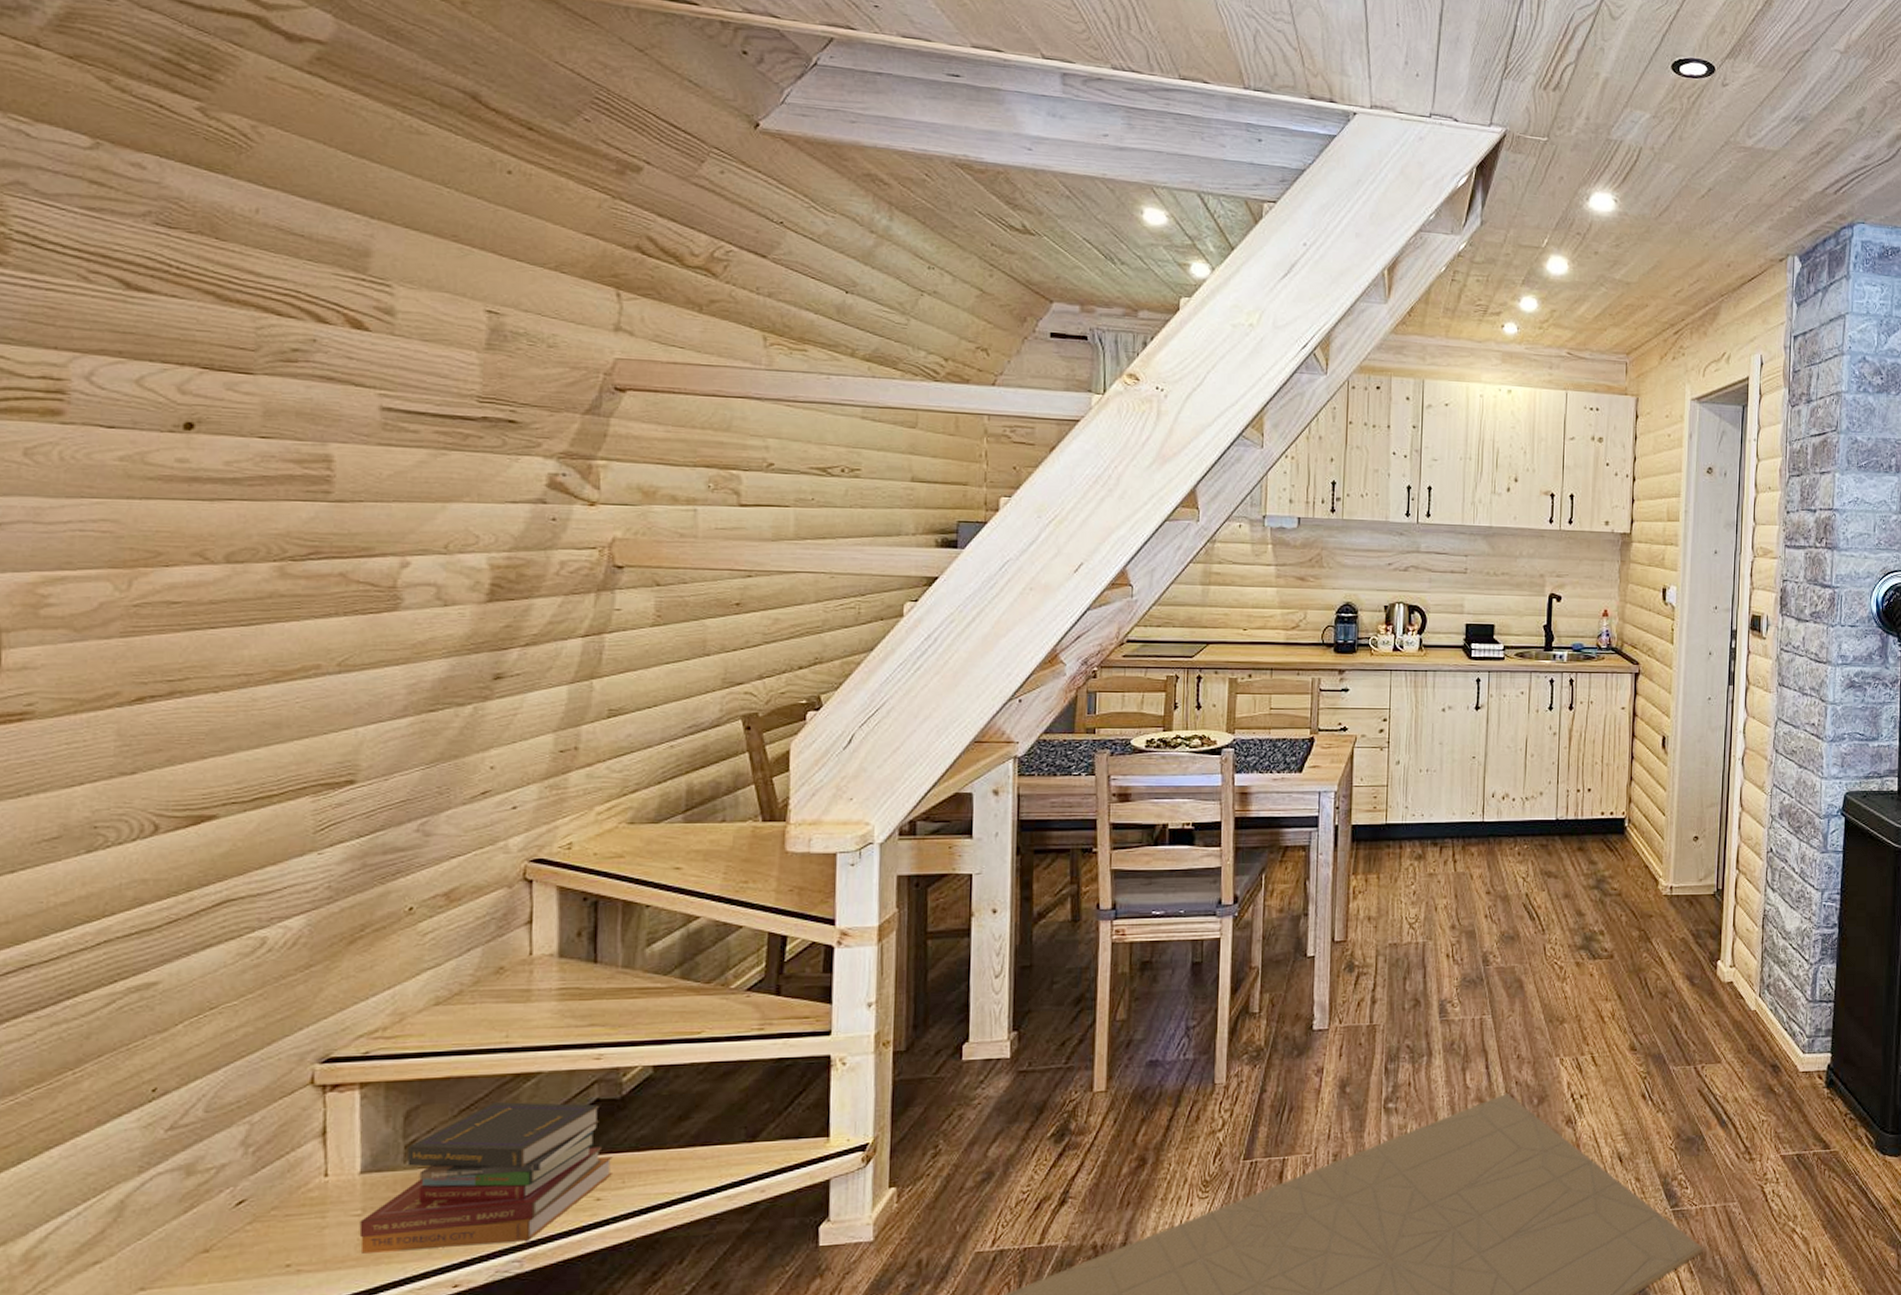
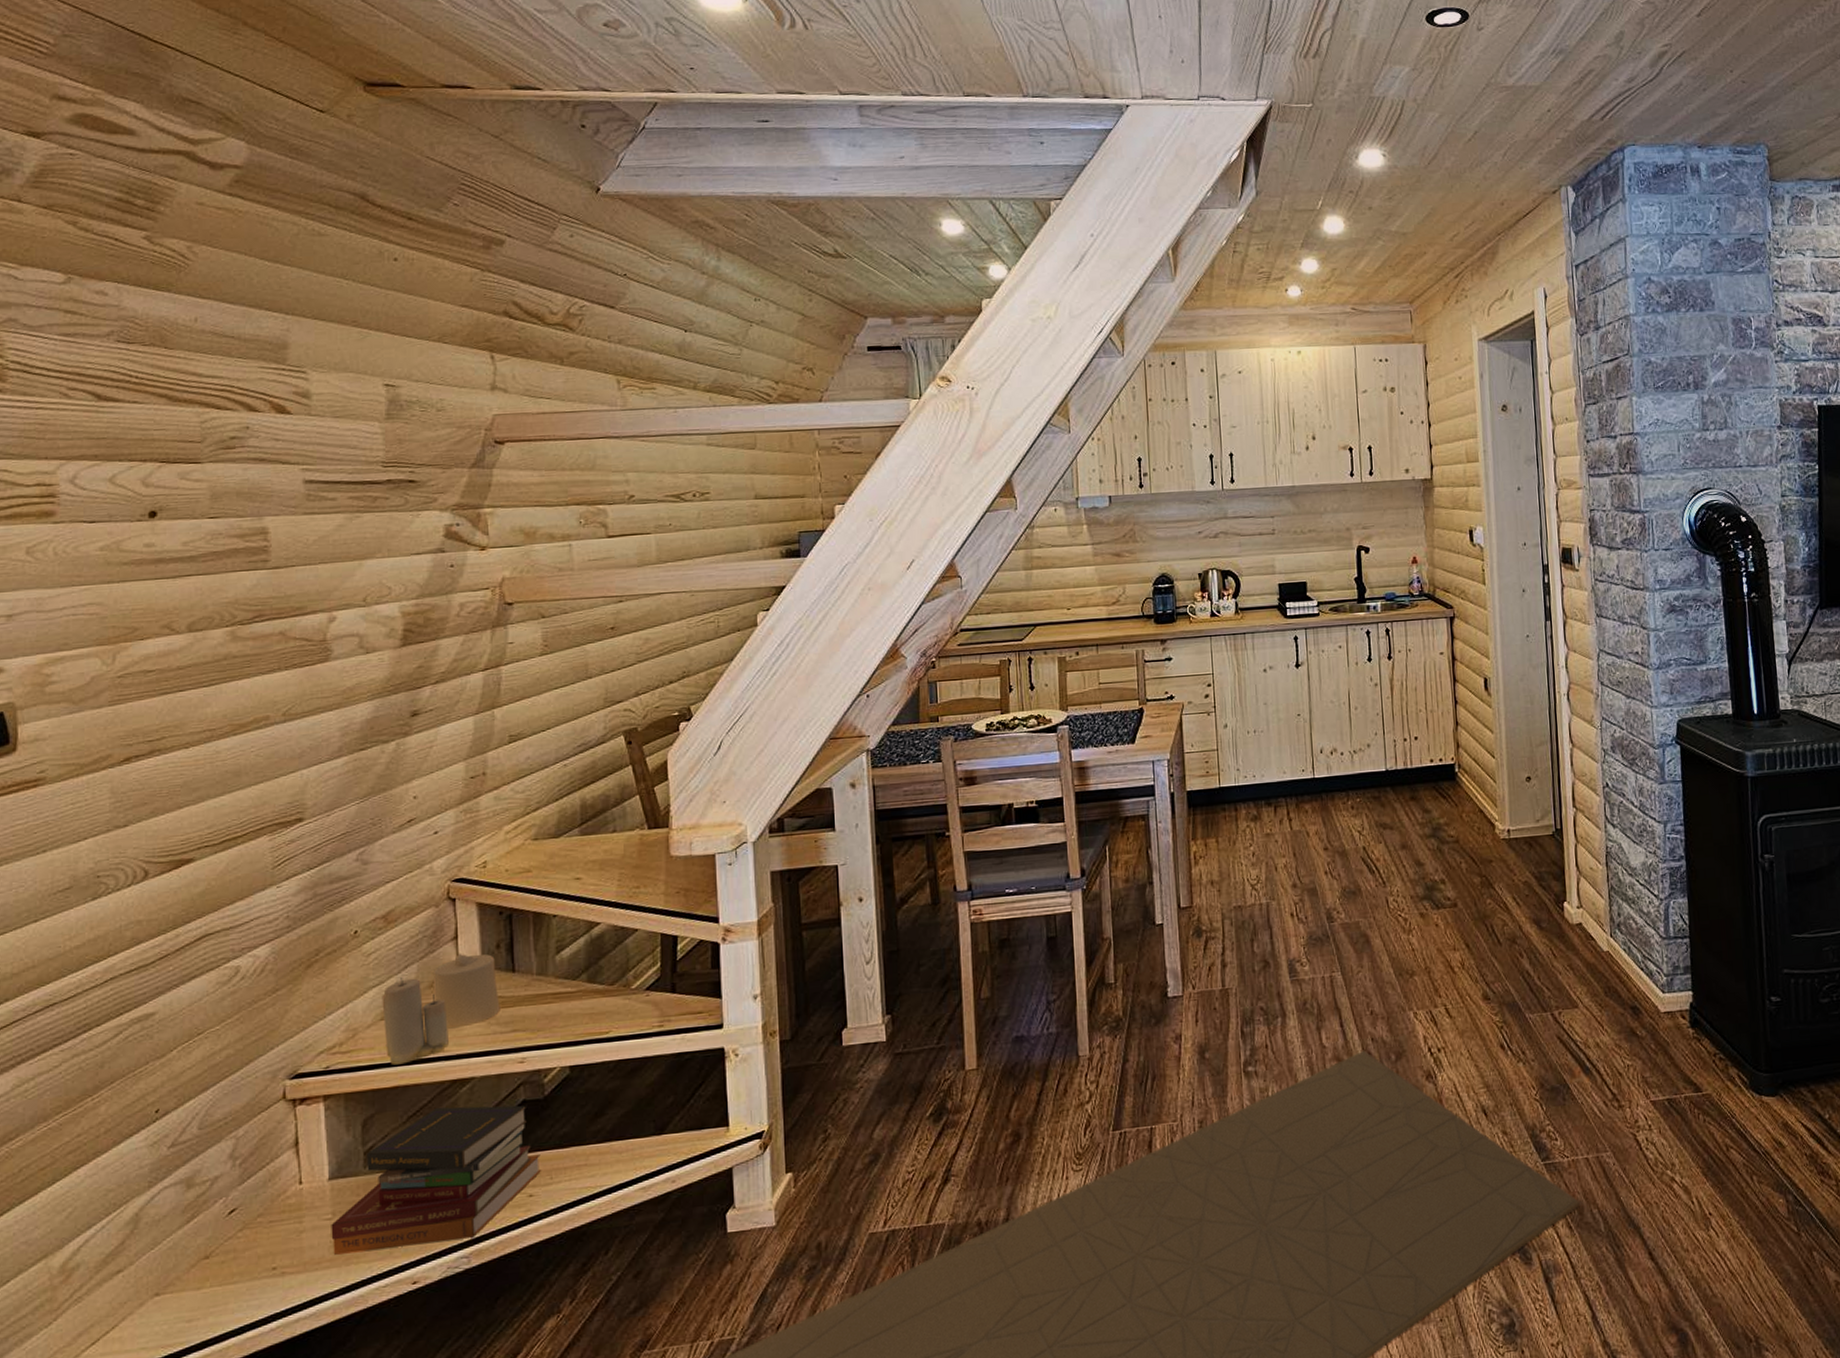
candle: none [437,961,515,1055] -> present [382,978,449,1065]
candle: none [499,938,577,1019] -> present [432,953,500,1029]

